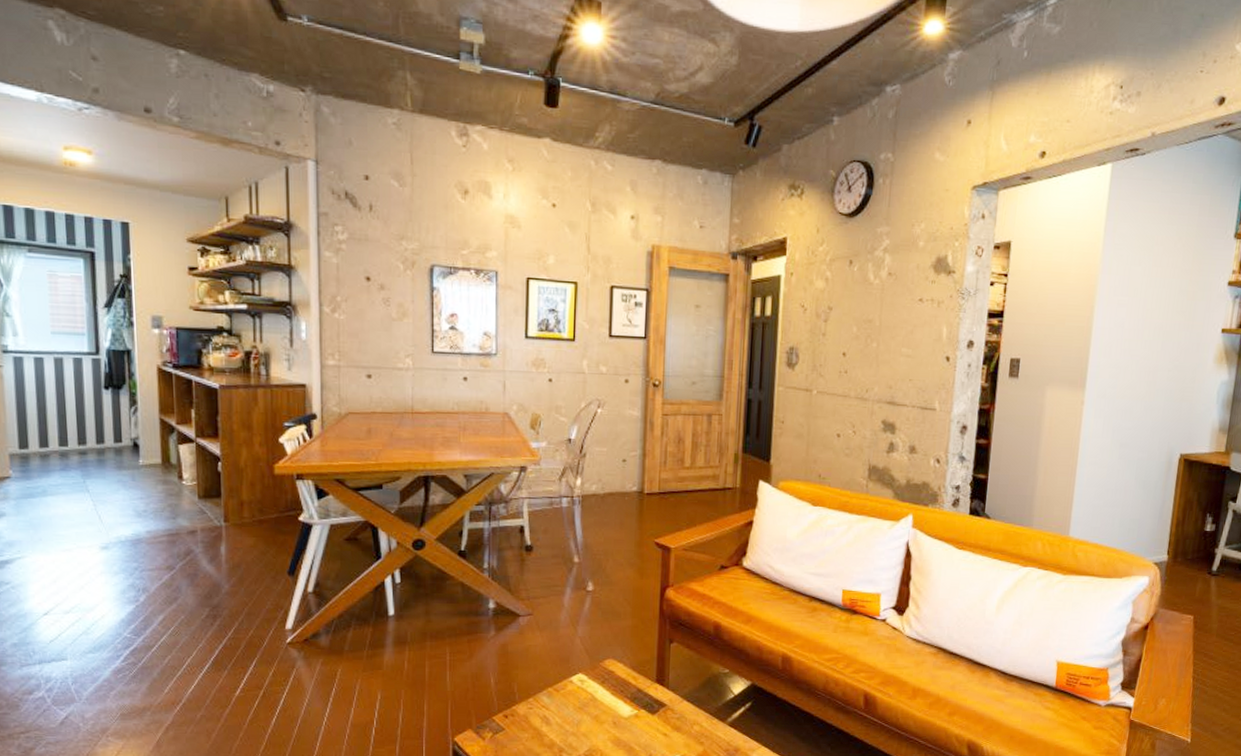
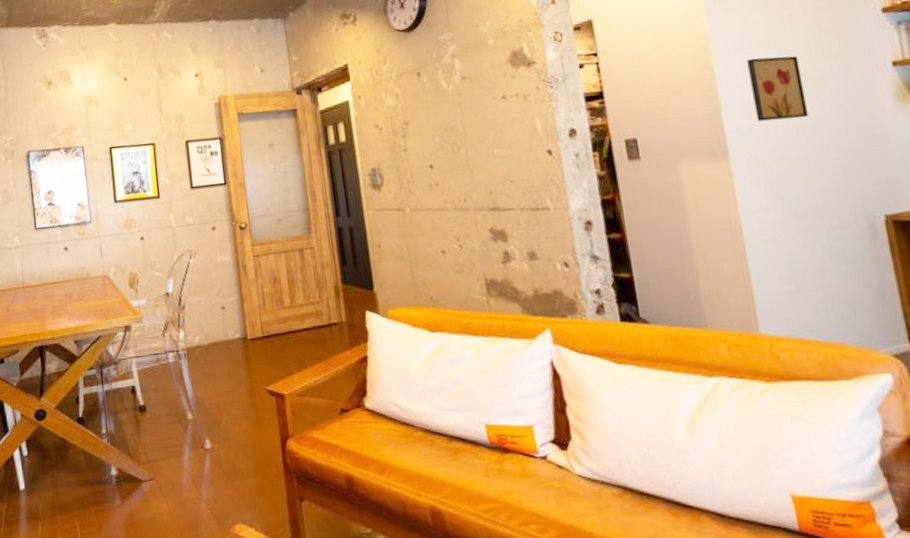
wall art: none [1114,305,1159,364] -> present [746,55,808,122]

